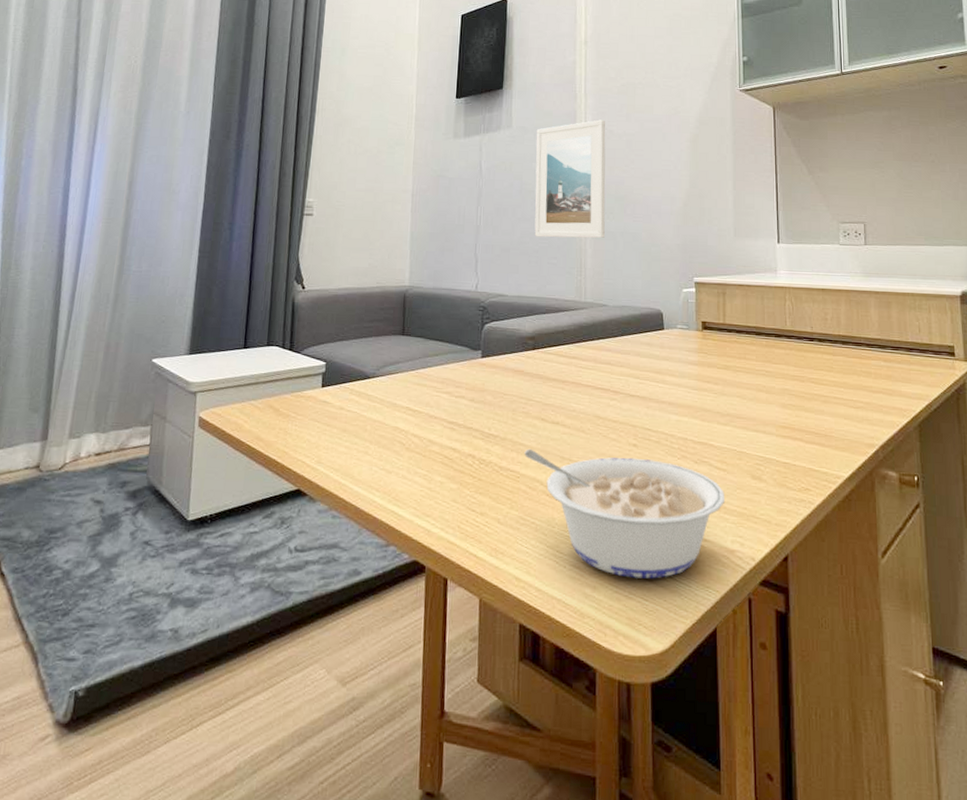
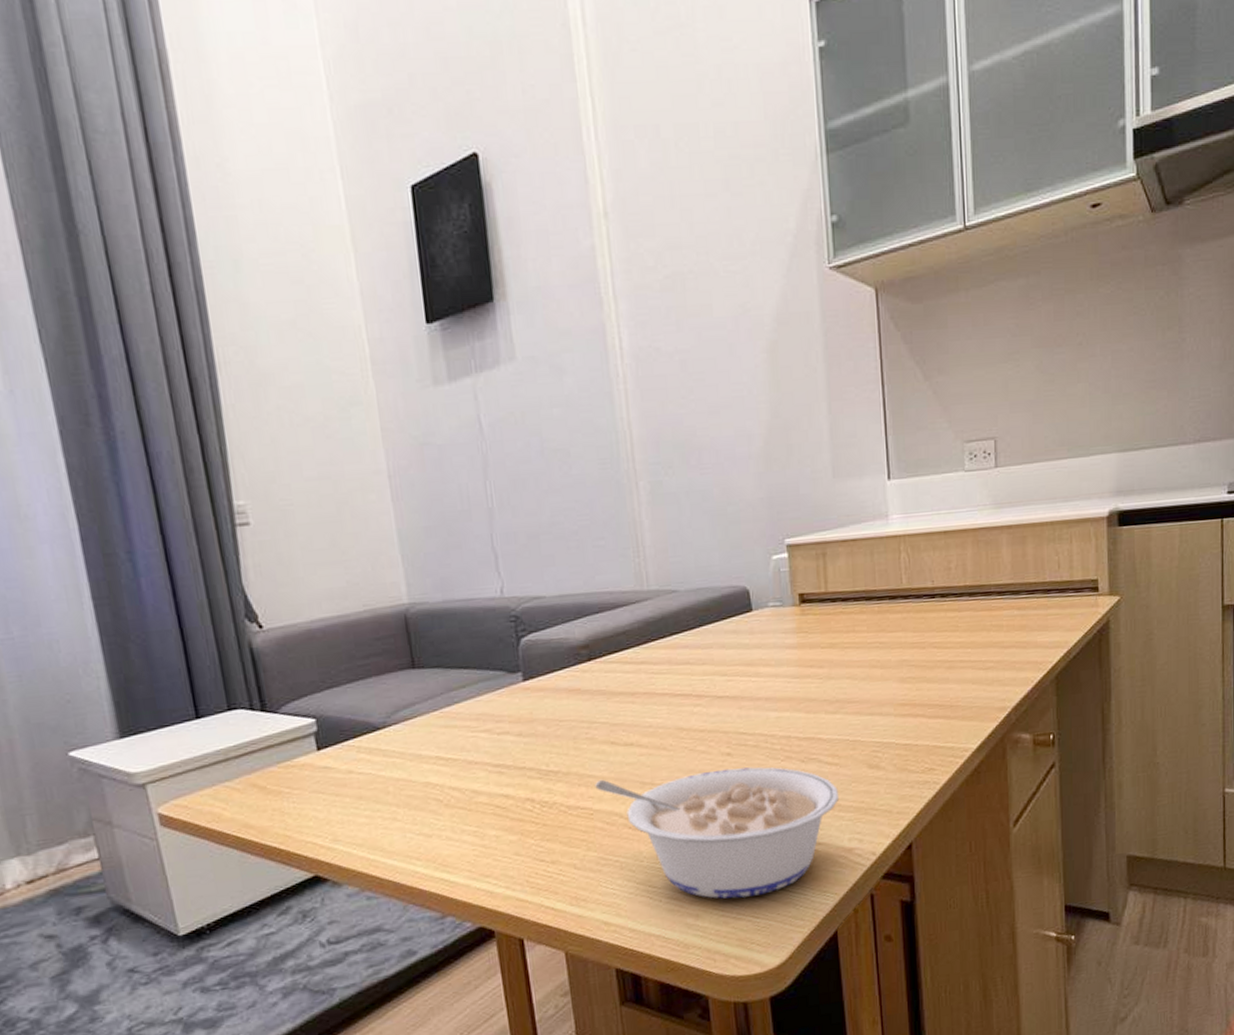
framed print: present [534,119,606,239] -> none [551,333,664,513]

